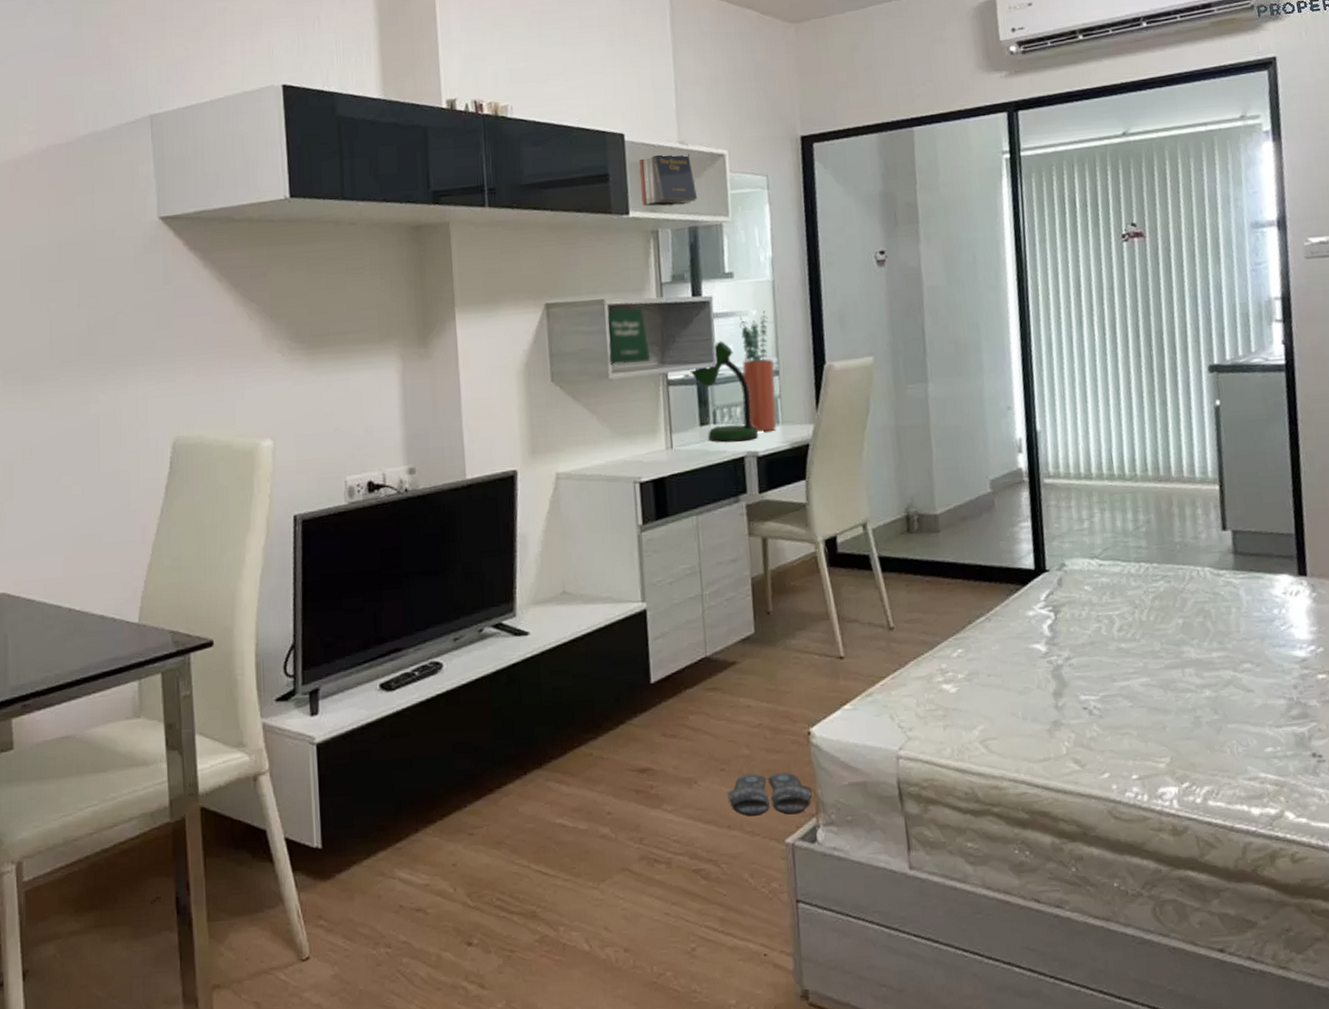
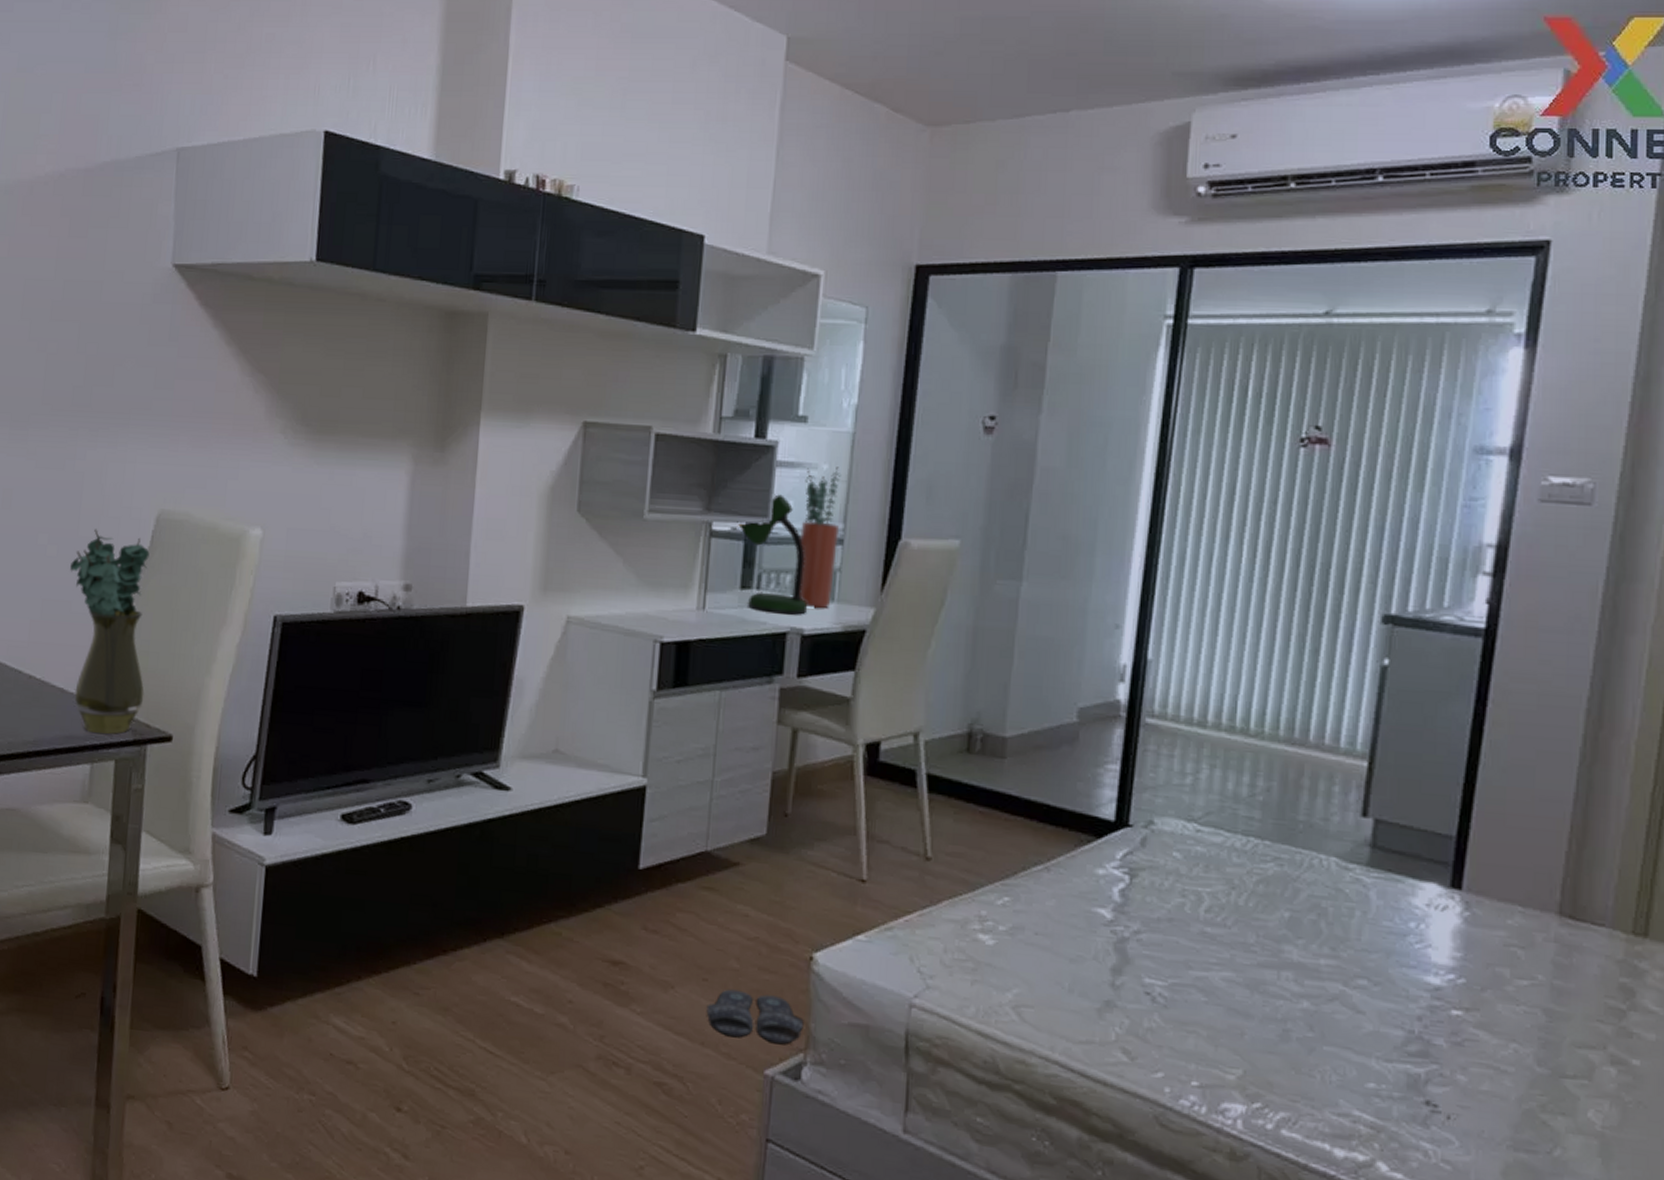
vase: none [96,464,182,652] -> present [70,529,150,735]
books: present [607,304,651,365] -> none [646,433,696,506]
books: present [639,140,697,207] -> none [713,252,780,329]

